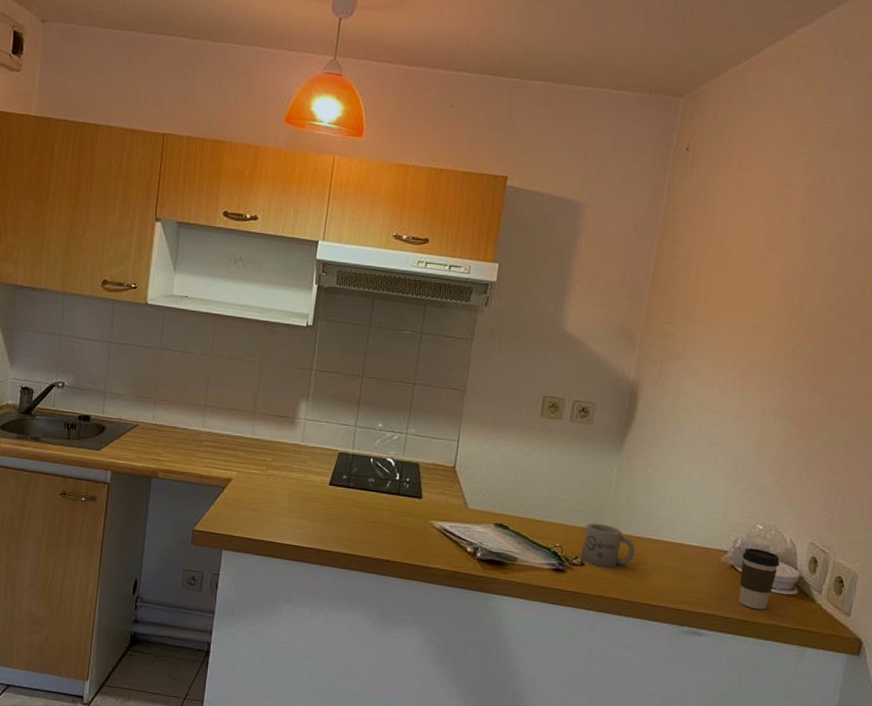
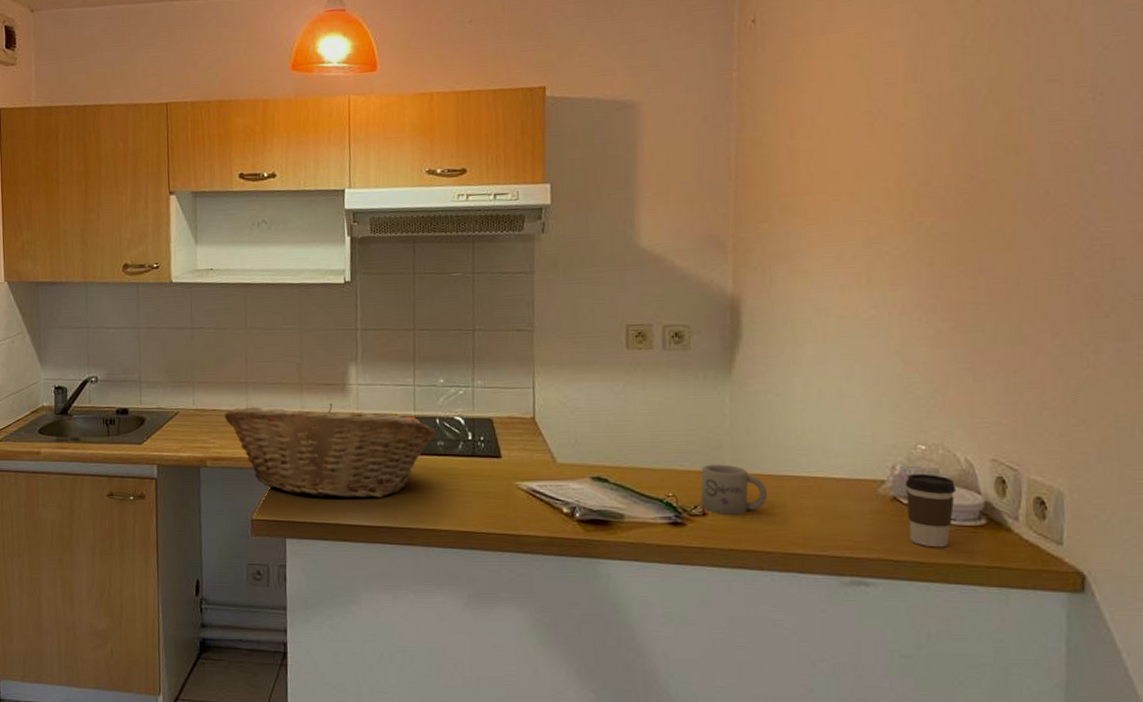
fruit basket: none [180,427,369,523] -> present [224,403,436,498]

